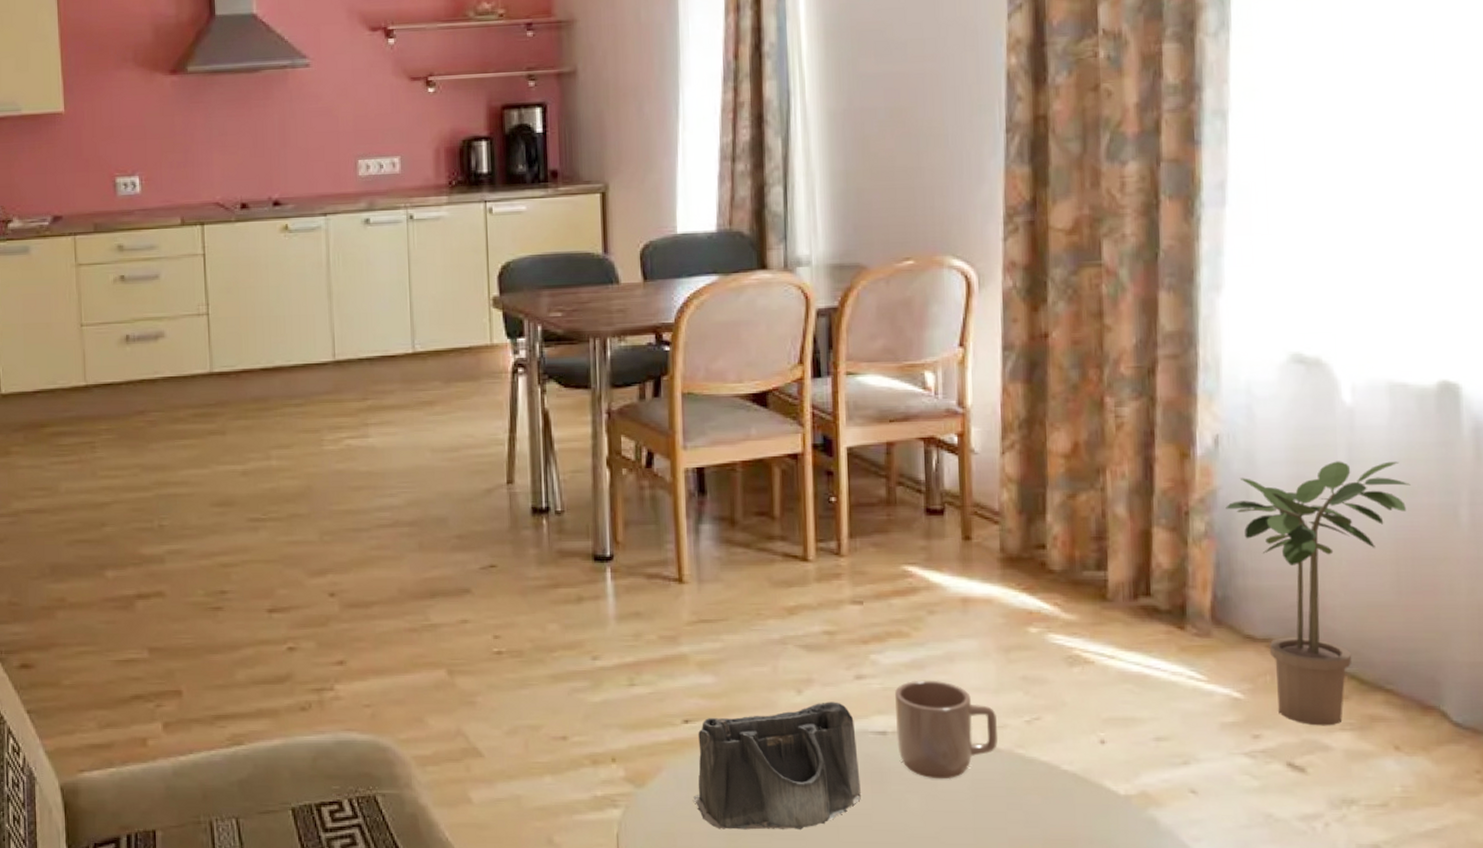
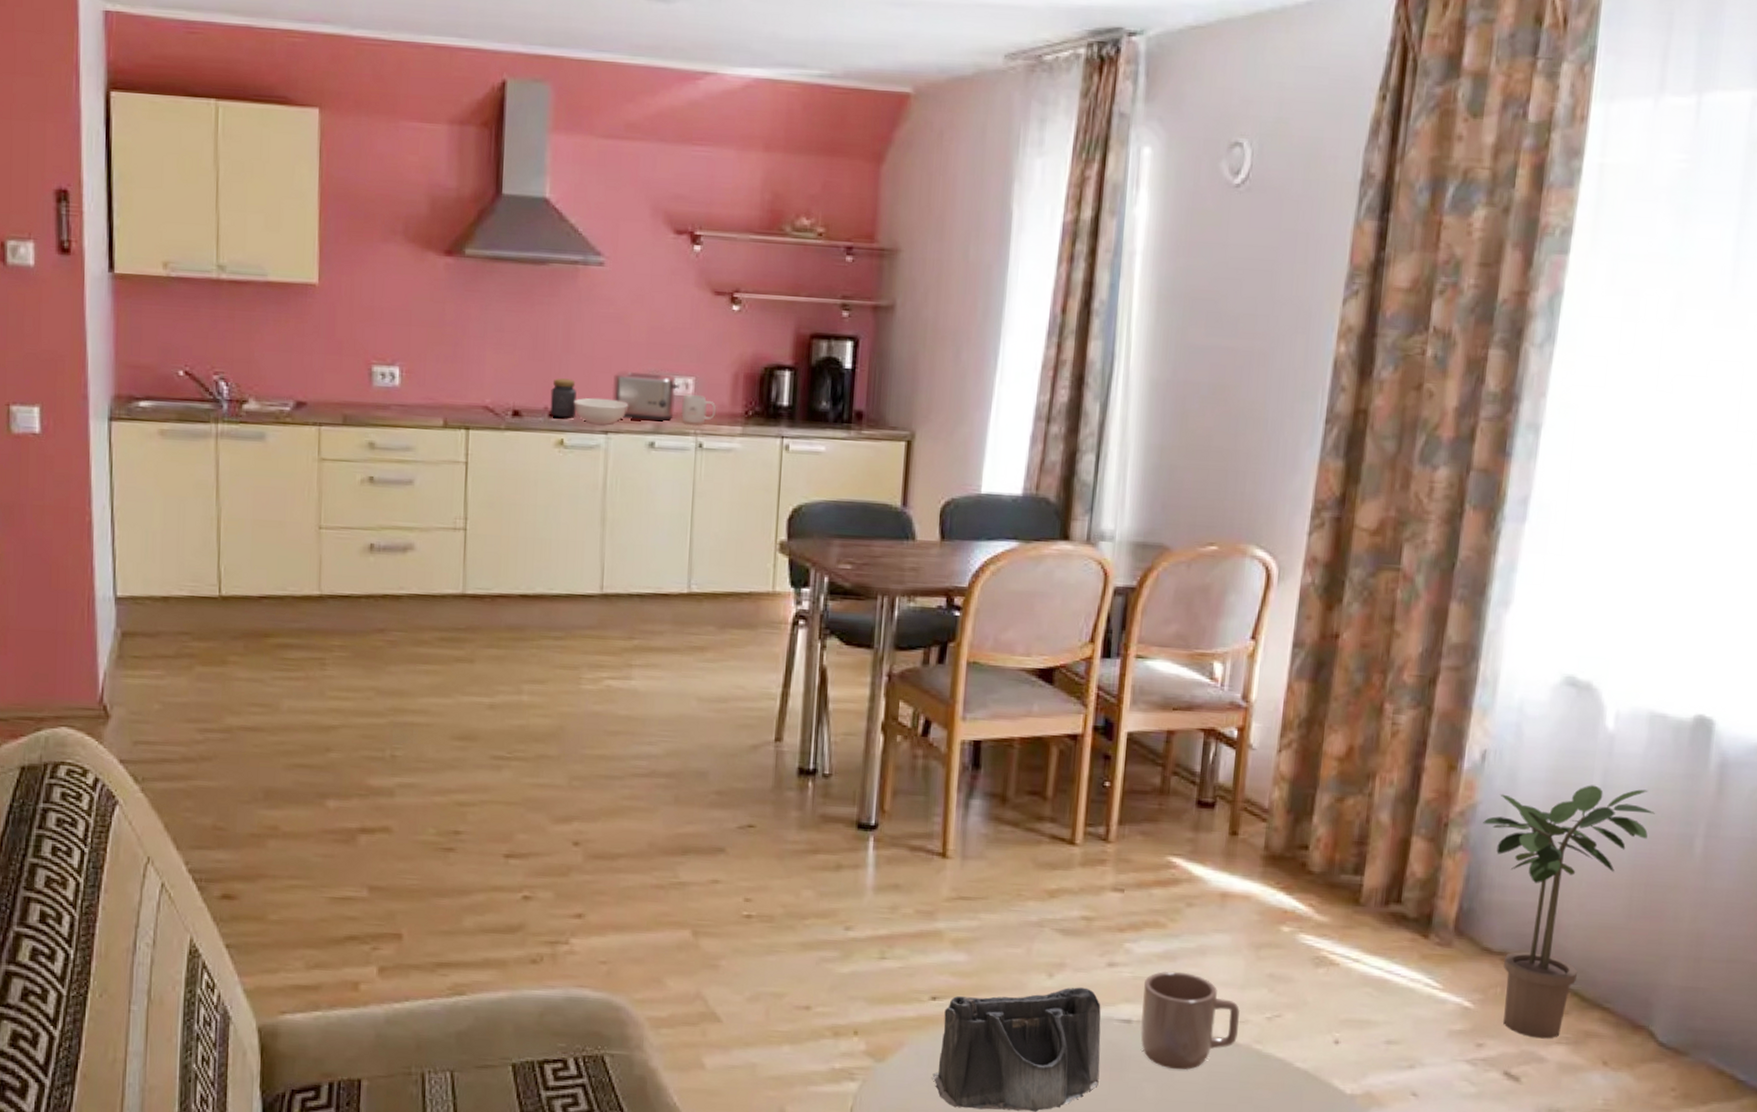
jar: none [273,170,296,206] -> present [549,378,577,418]
bowl: none [293,184,342,209] -> present [573,398,628,426]
toaster: none [326,156,388,200] -> present [611,370,681,422]
mug: none [390,171,423,200] -> present [680,394,717,426]

